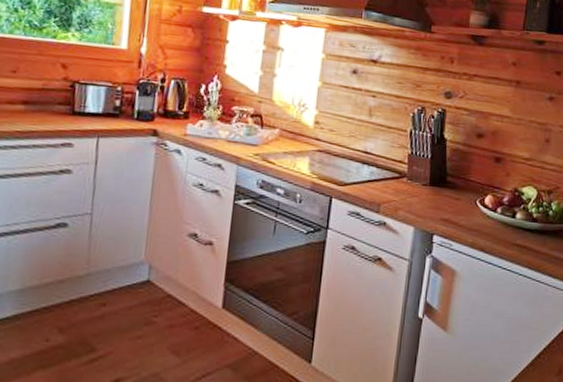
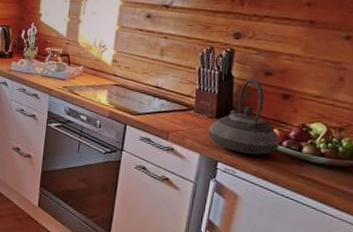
teapot: none [422,141,494,224] -> present [208,78,280,155]

